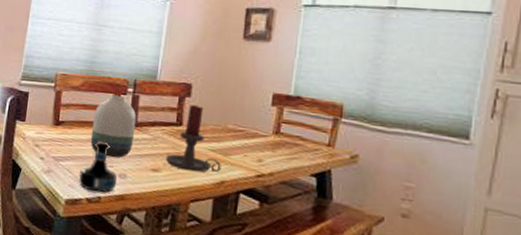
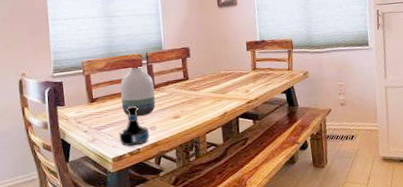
candle holder: present [165,105,221,173] -> none [181,62,222,112]

